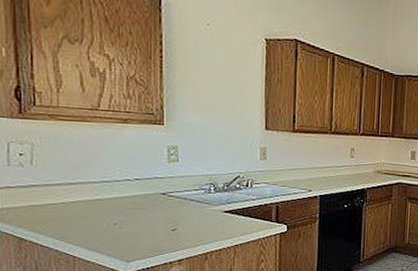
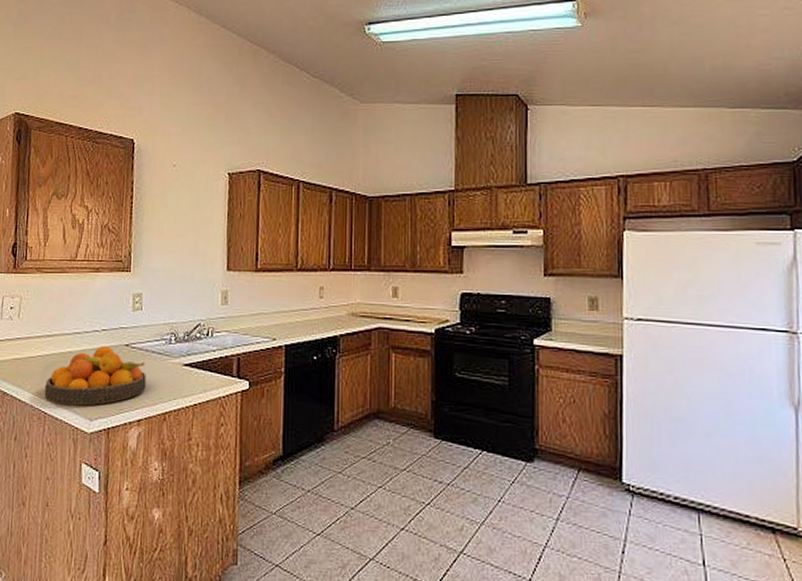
fruit bowl: none [71,194,186,249] -> present [44,346,146,406]

